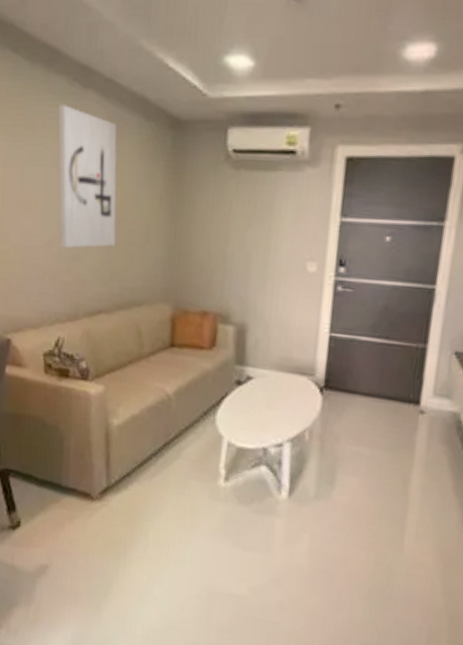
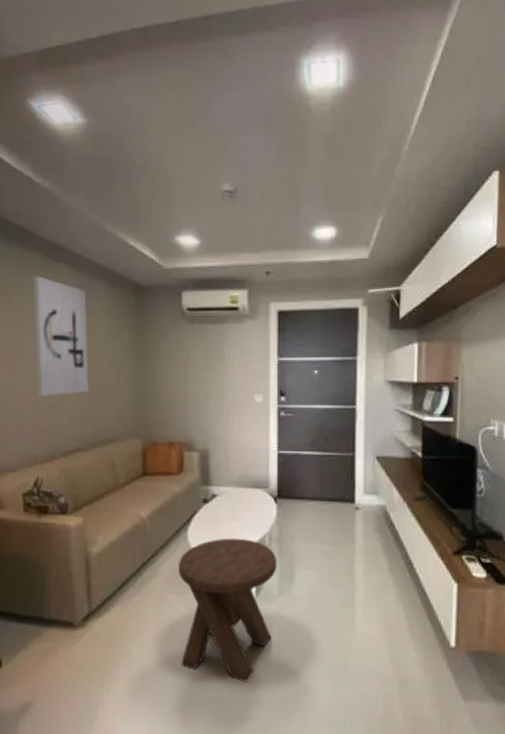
music stool: none [200,427,317,586] -> present [178,538,278,683]

